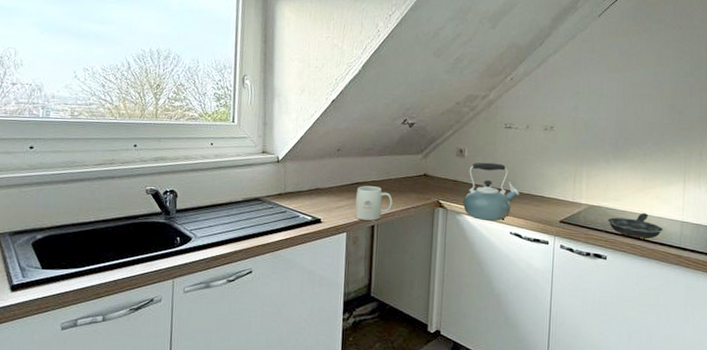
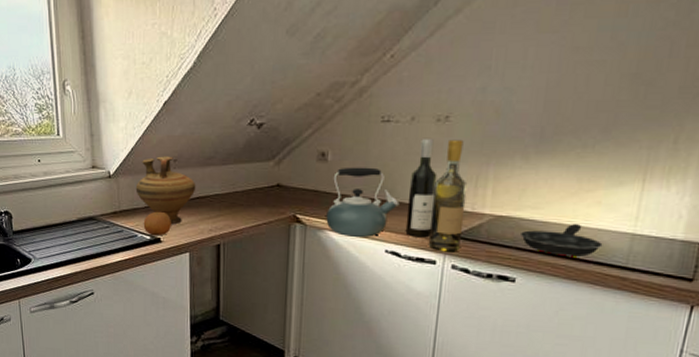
ceramic jug: none [301,145,356,207] -> present [135,156,196,225]
fruit: none [305,194,332,217] -> present [143,211,171,236]
mug: present [355,186,393,221] -> none [197,200,240,239]
bottle: none [525,142,547,222] -> present [405,138,438,238]
bottle: none [542,144,569,235] -> present [427,139,468,252]

